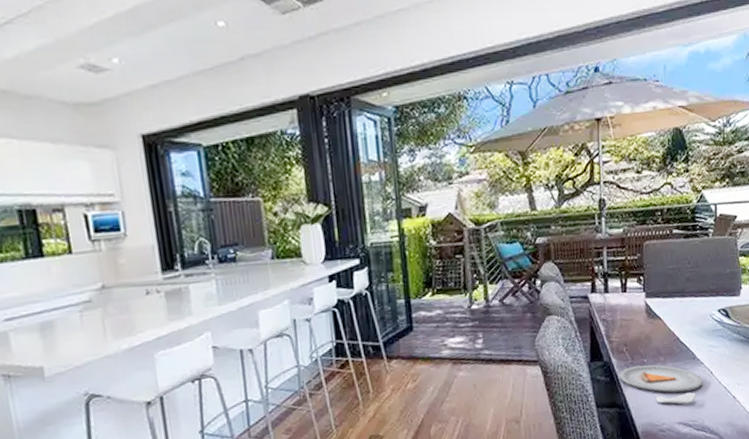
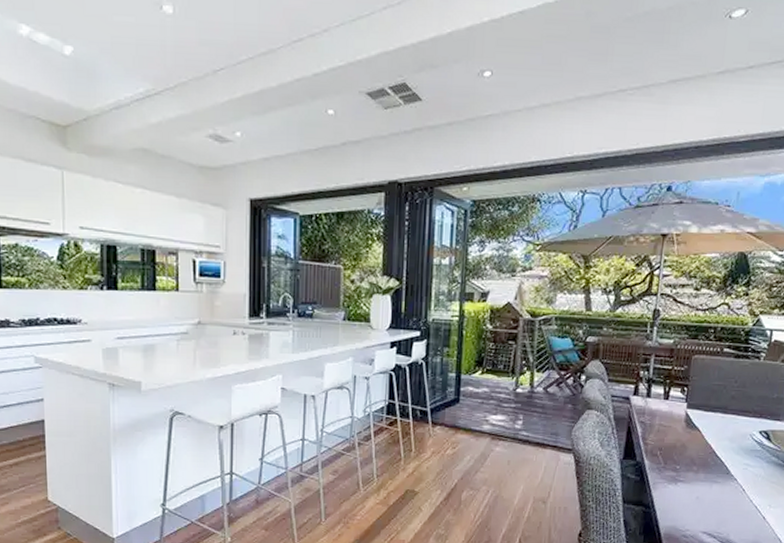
dinner plate: present [620,364,703,405] -> none [650,471,734,515]

